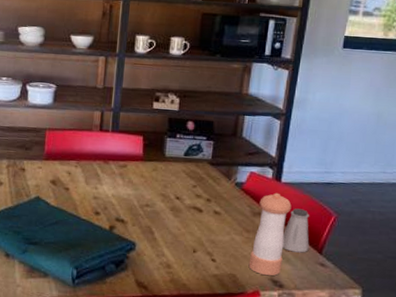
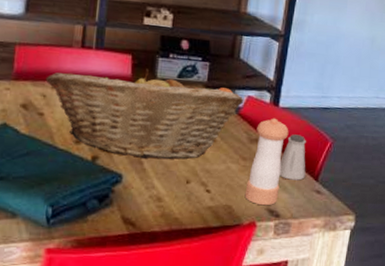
fruit basket: none [70,148,247,230] -> present [45,69,244,159]

